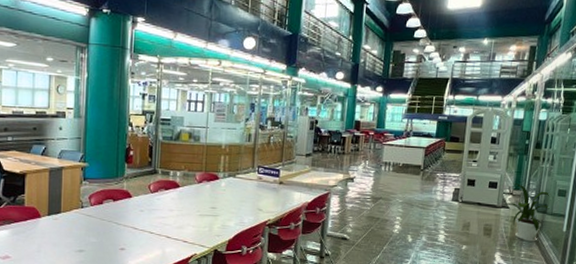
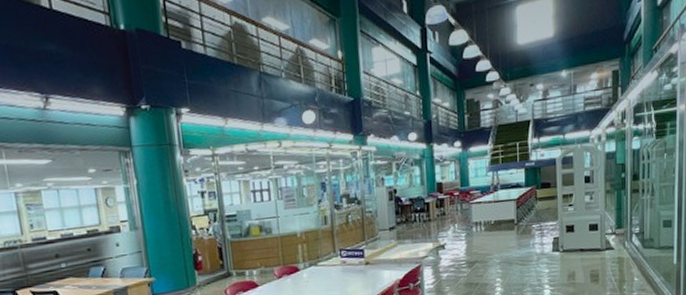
house plant: present [497,183,551,242] -> none [601,221,656,282]

